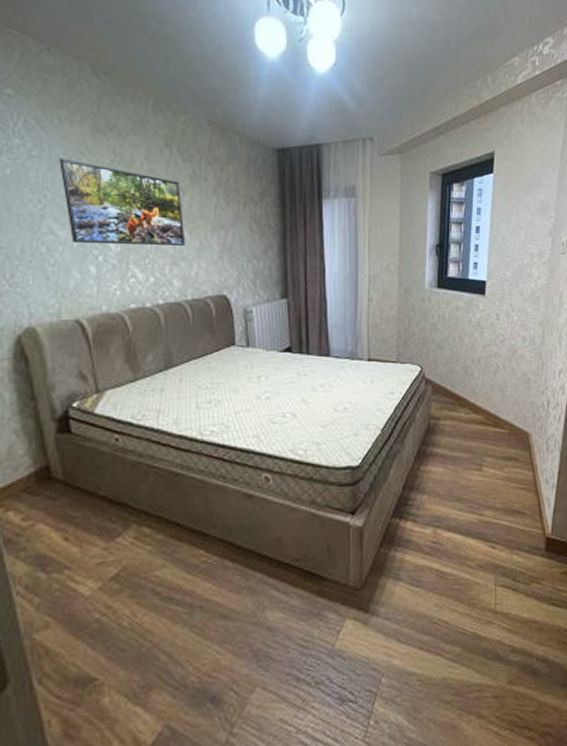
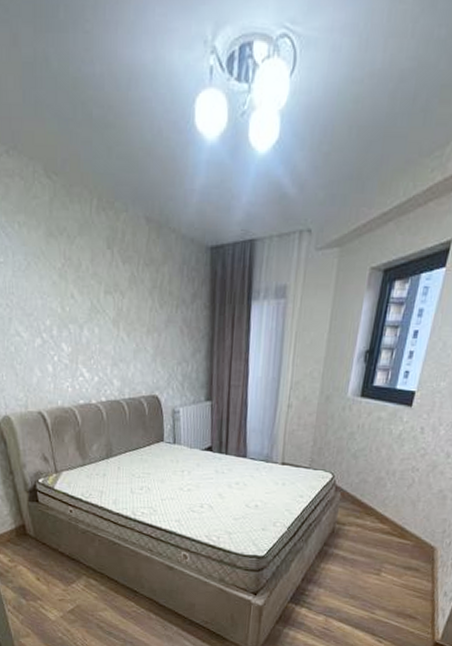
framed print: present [59,157,186,245] -> none [21,263,124,348]

